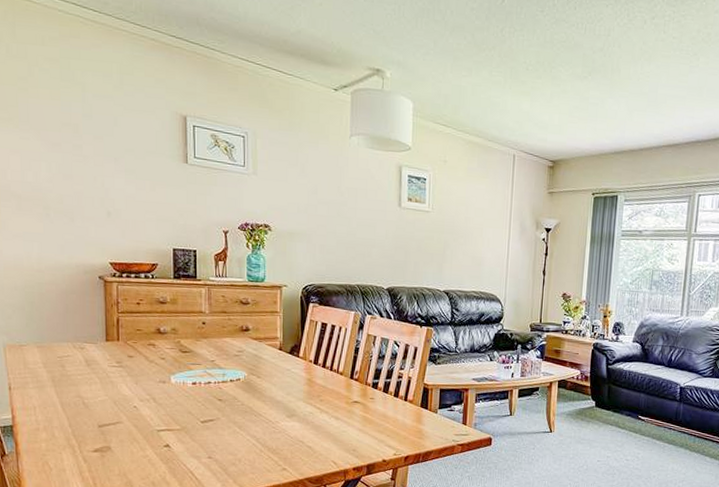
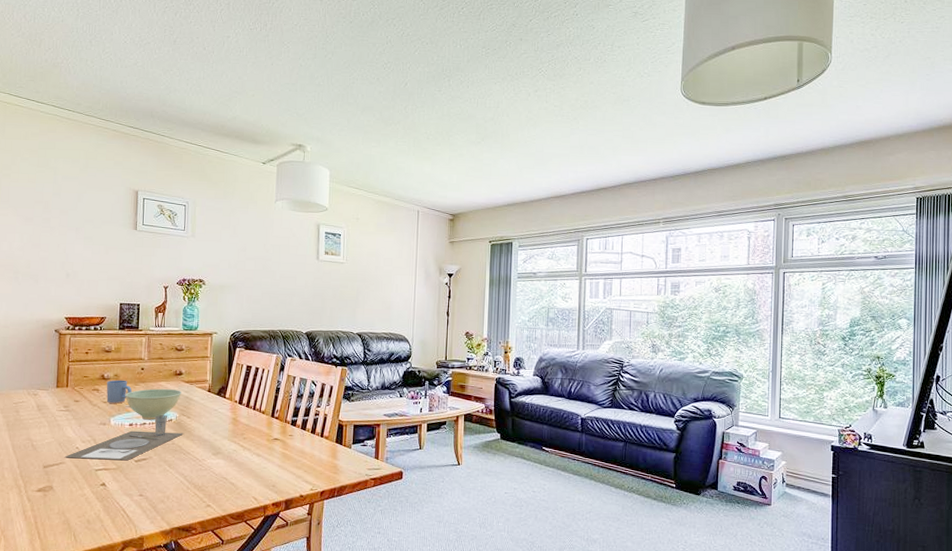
place setting: none [122,374,254,421] -> present [65,415,184,460]
mug: none [163,334,193,360] -> present [106,379,132,404]
bowl: none [185,345,249,379] -> present [125,389,182,420]

